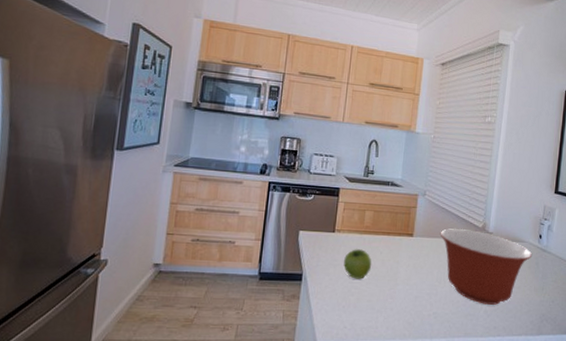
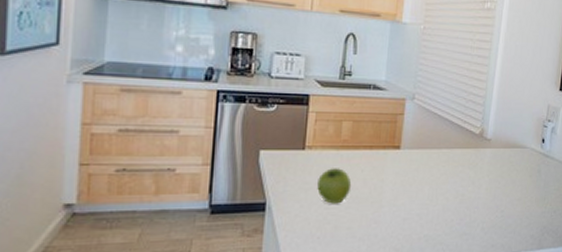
mixing bowl: present [440,228,533,305] -> none [431,136,534,221]

